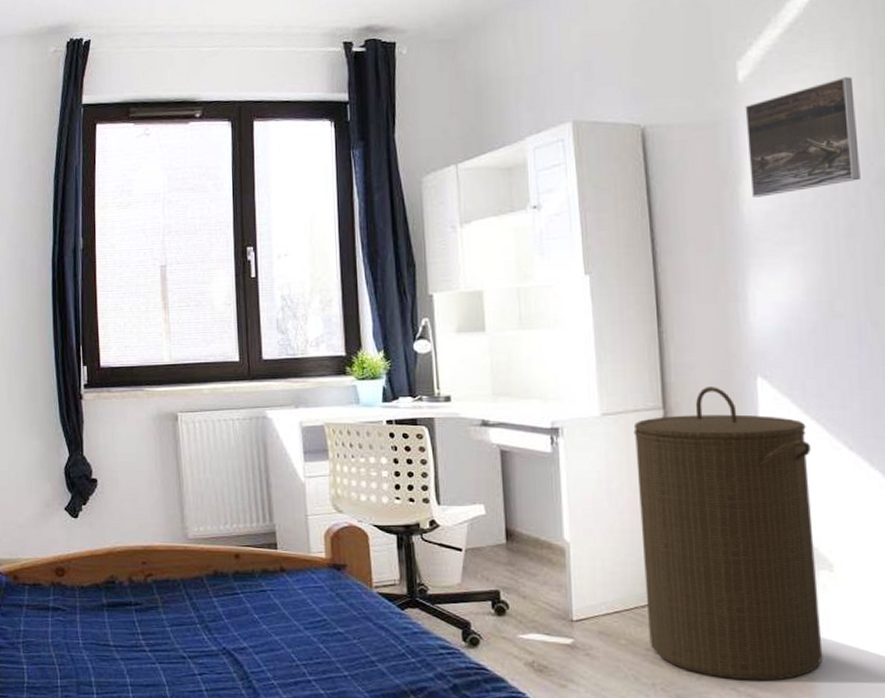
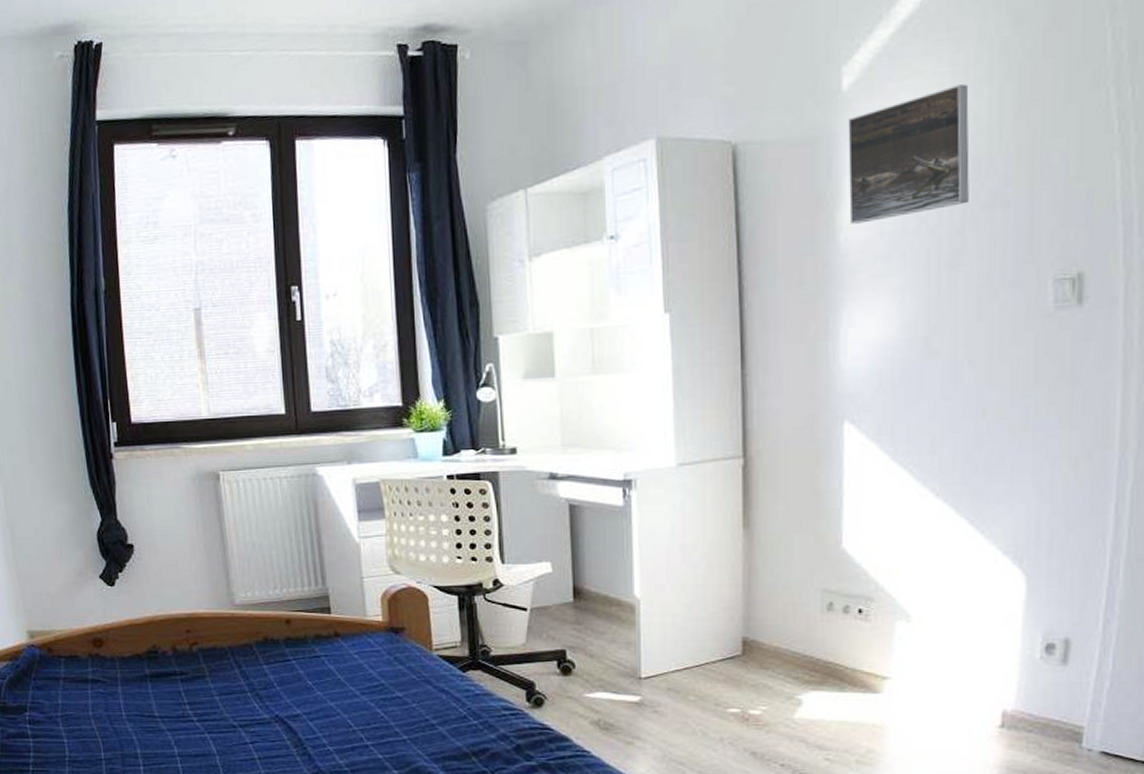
laundry hamper: present [633,387,823,681] -> none [711,433,895,733]

